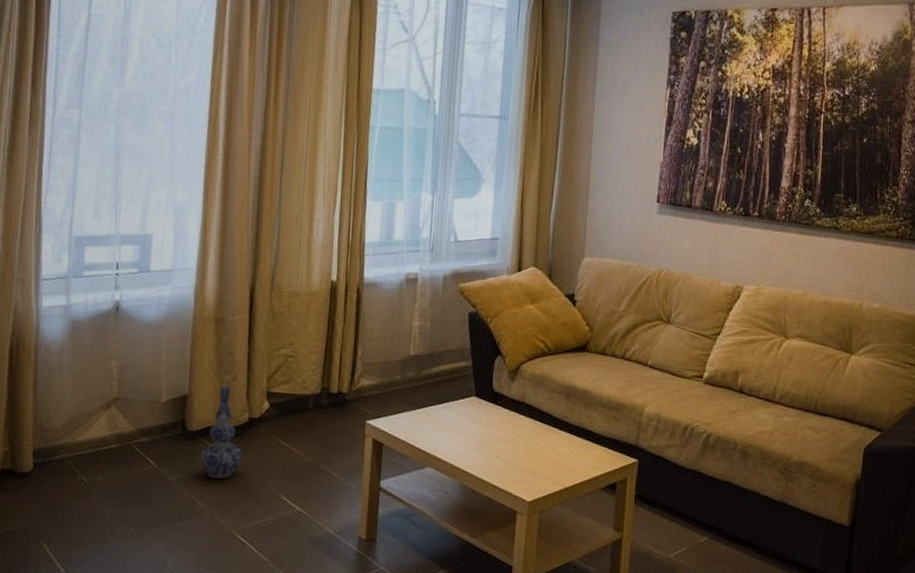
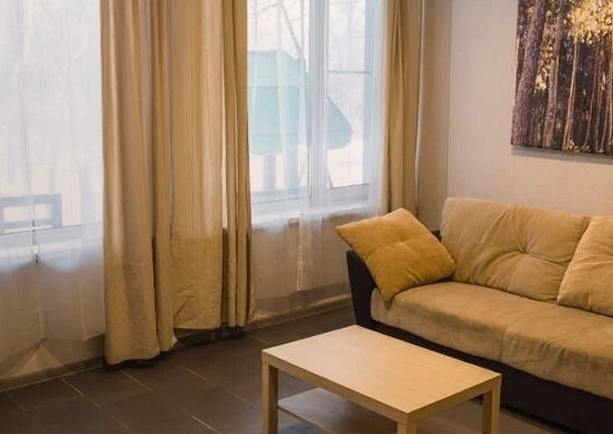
vase: present [200,384,243,479] -> none [120,323,157,404]

